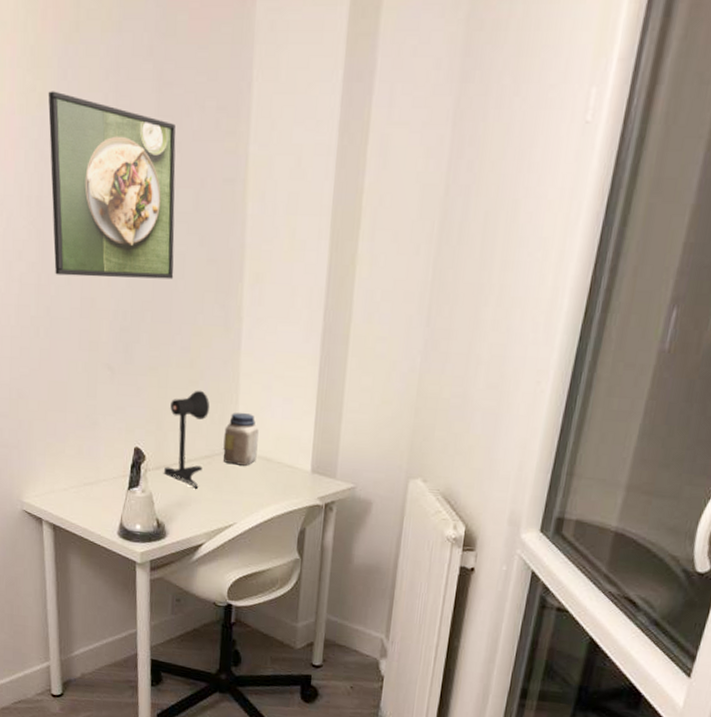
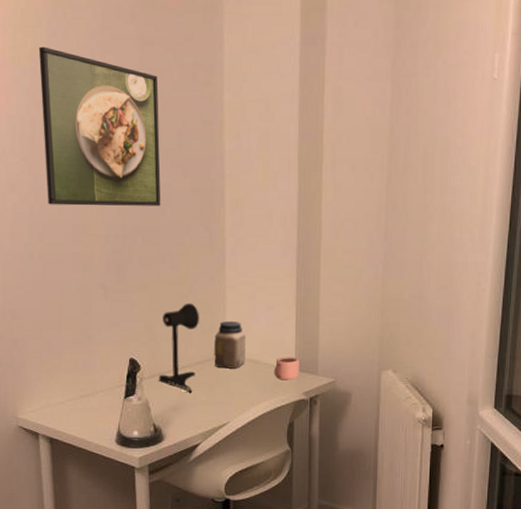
mug: none [287,456,317,483] -> present [274,356,299,381]

